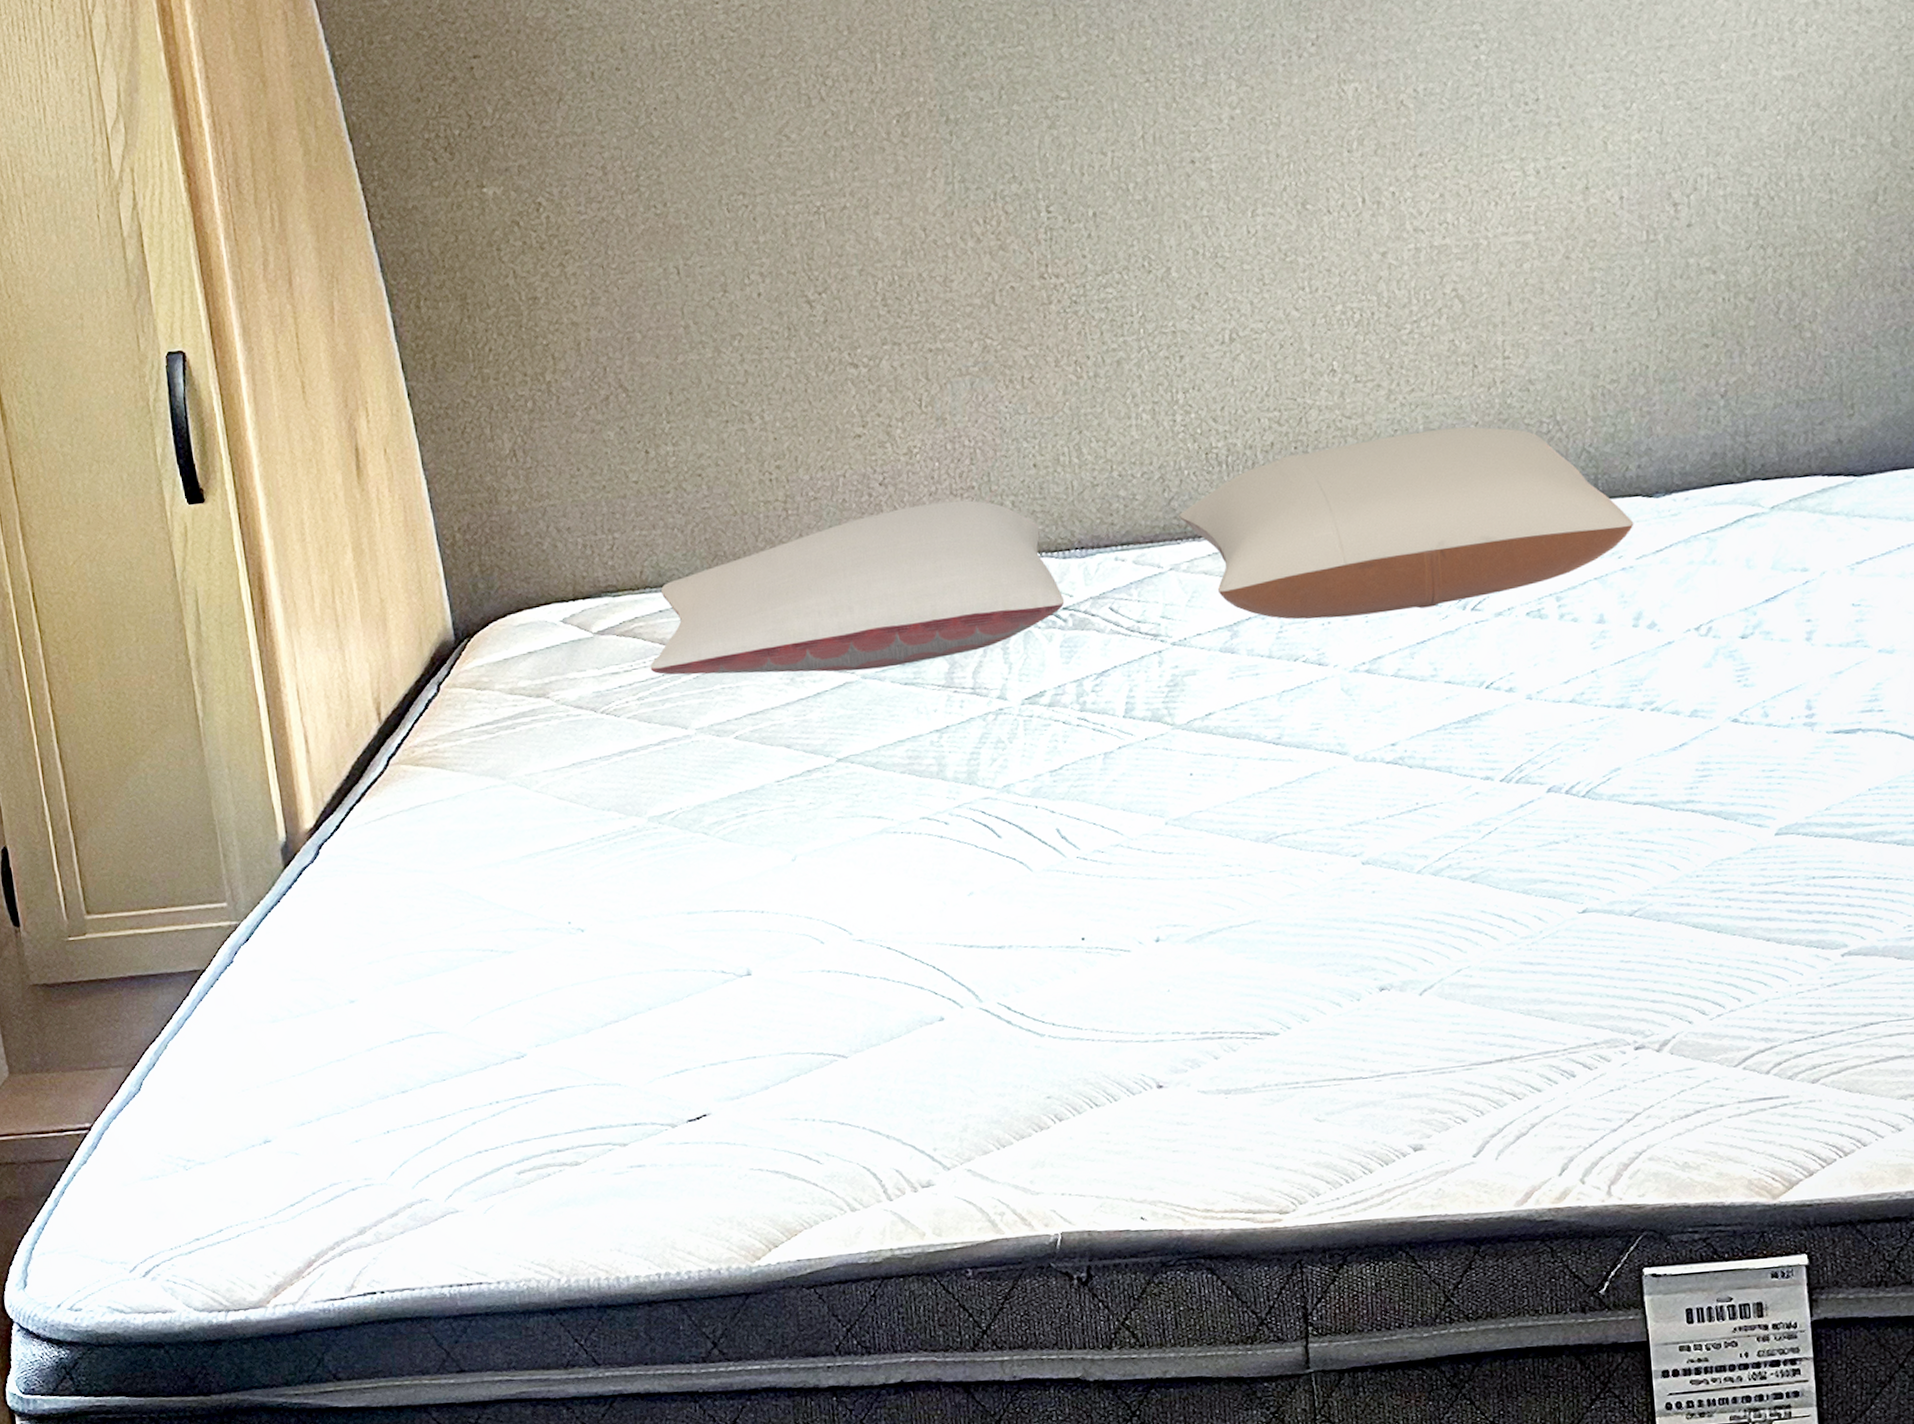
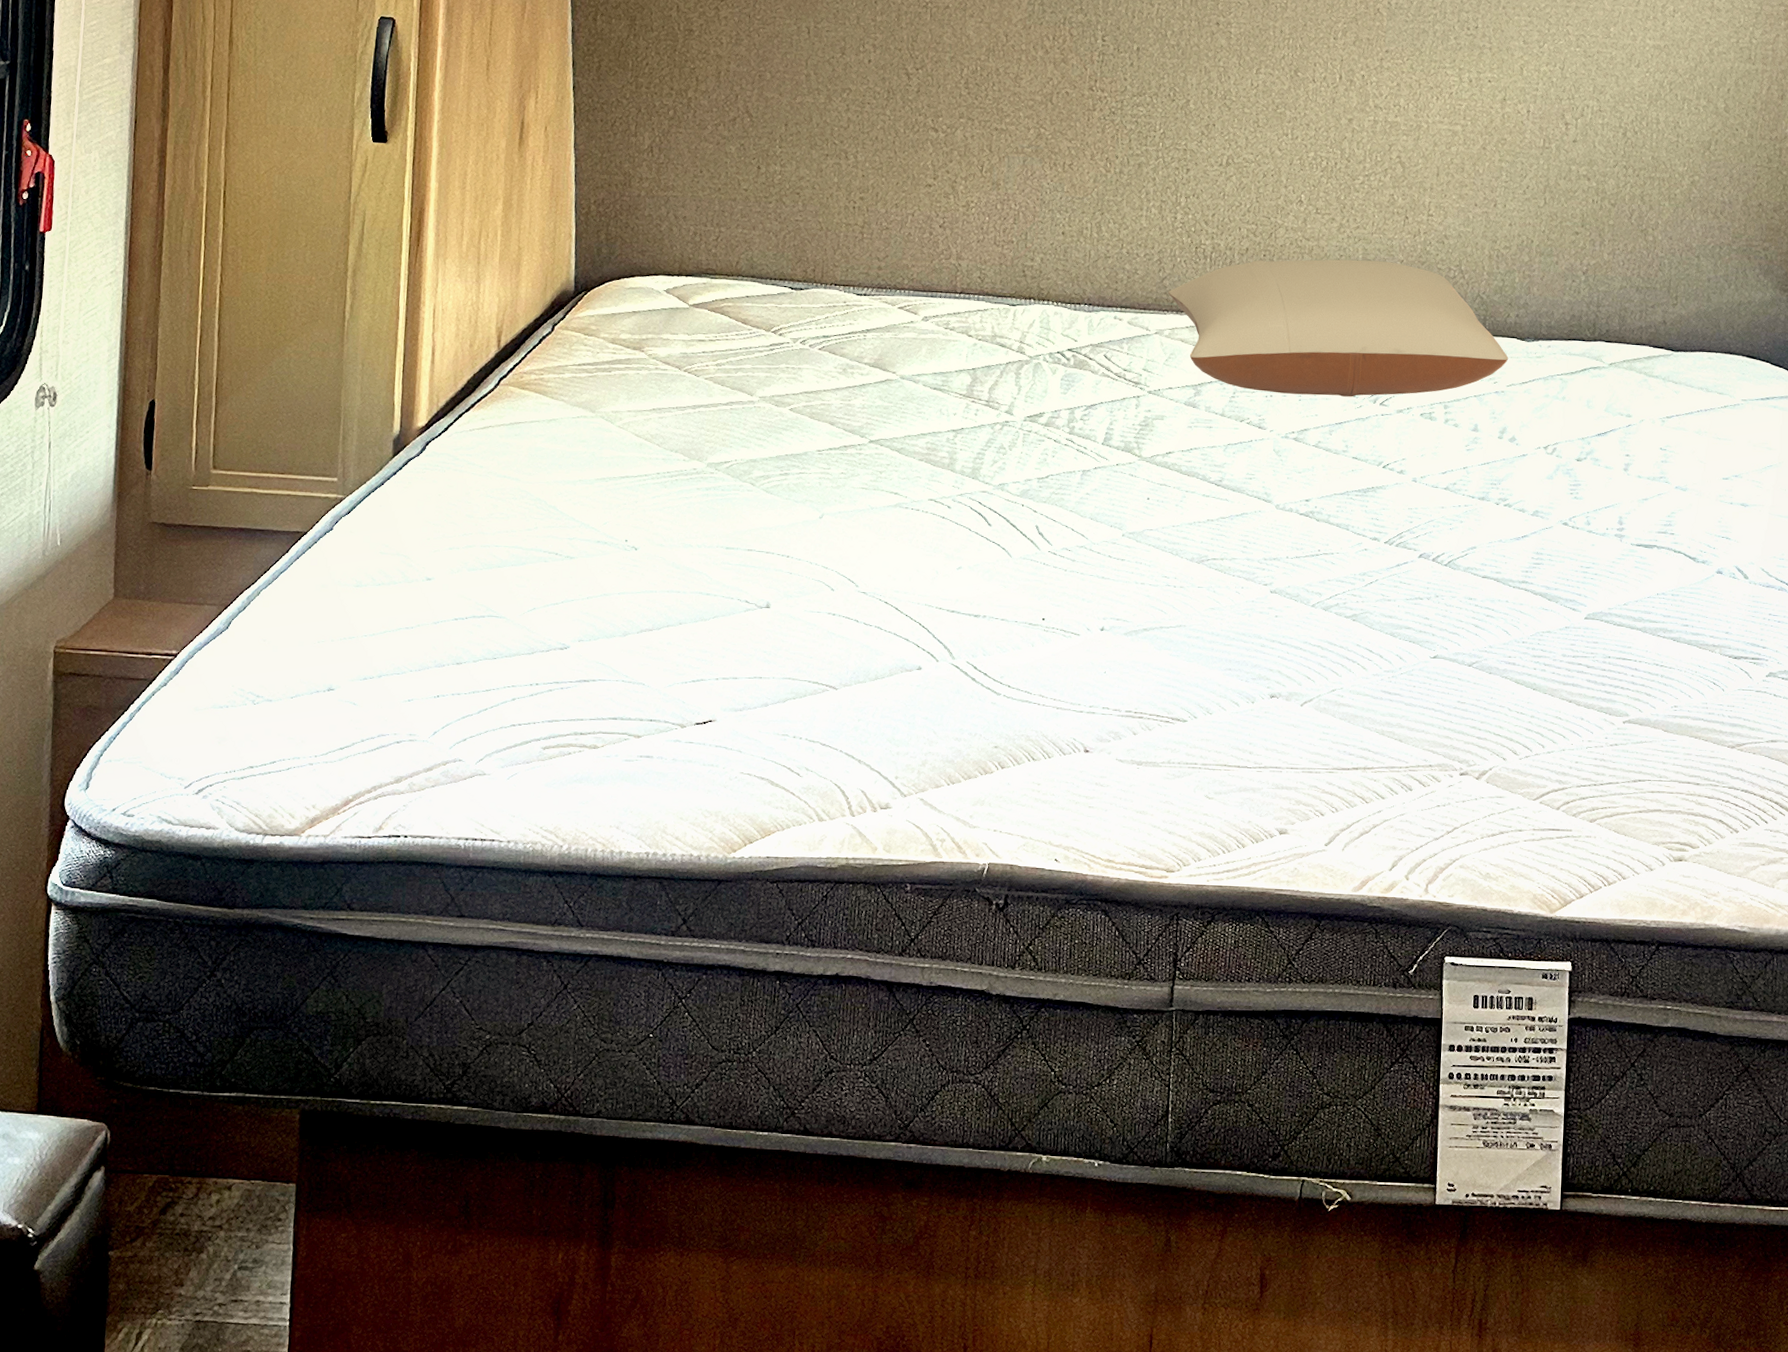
pillow: present [650,500,1065,675] -> none [731,248,1070,373]

